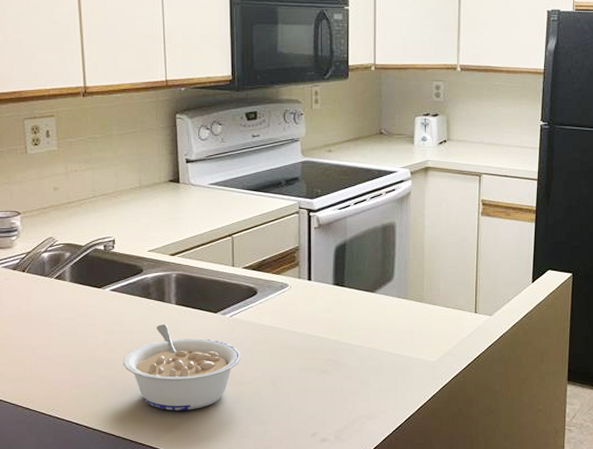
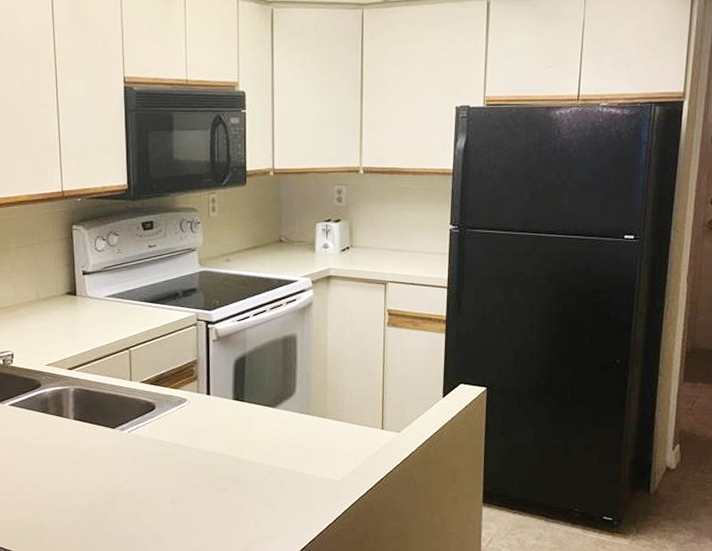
legume: present [123,324,241,411] -> none [22,440,140,528]

